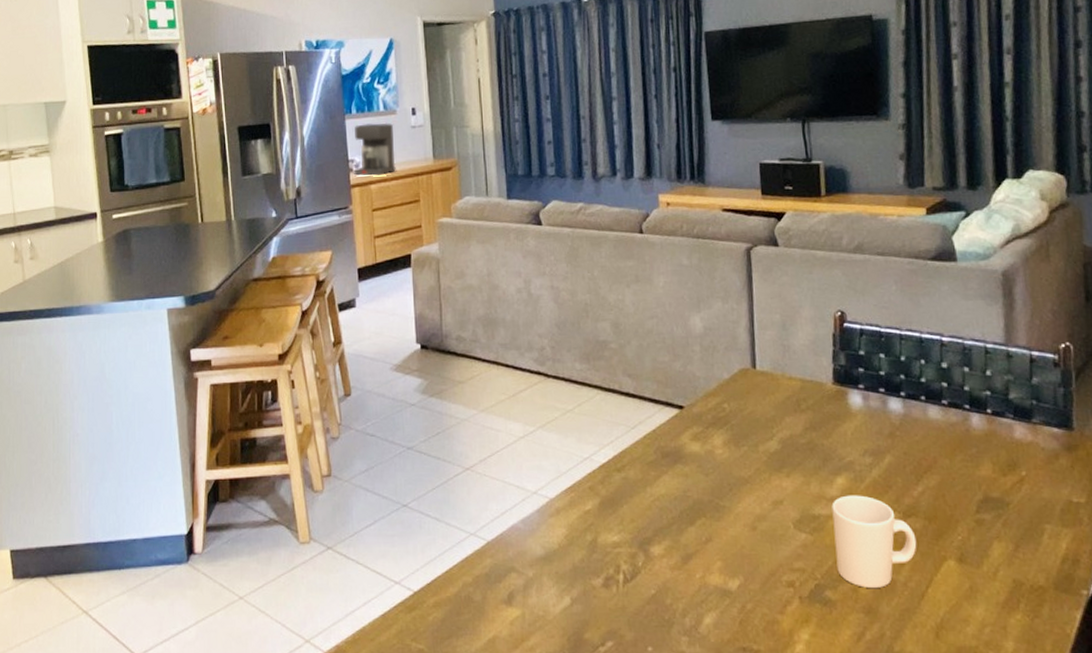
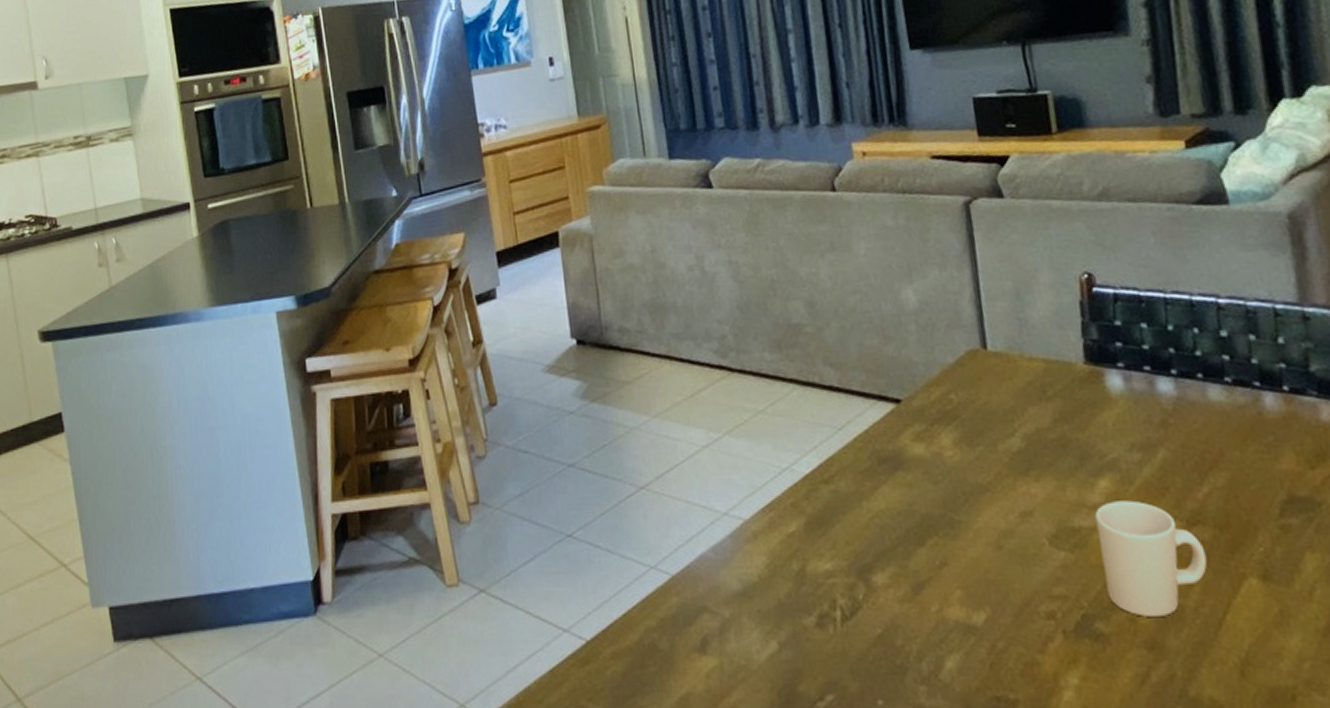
coffee maker: present [353,122,396,176] -> none [483,76,534,142]

